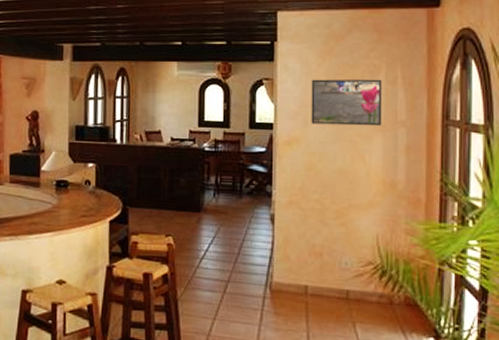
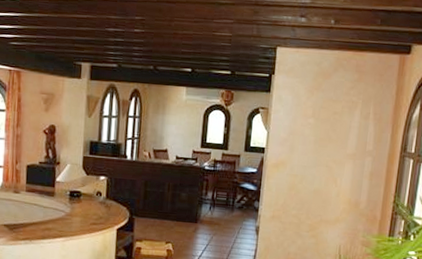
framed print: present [311,79,383,127] -> none [296,110,358,155]

